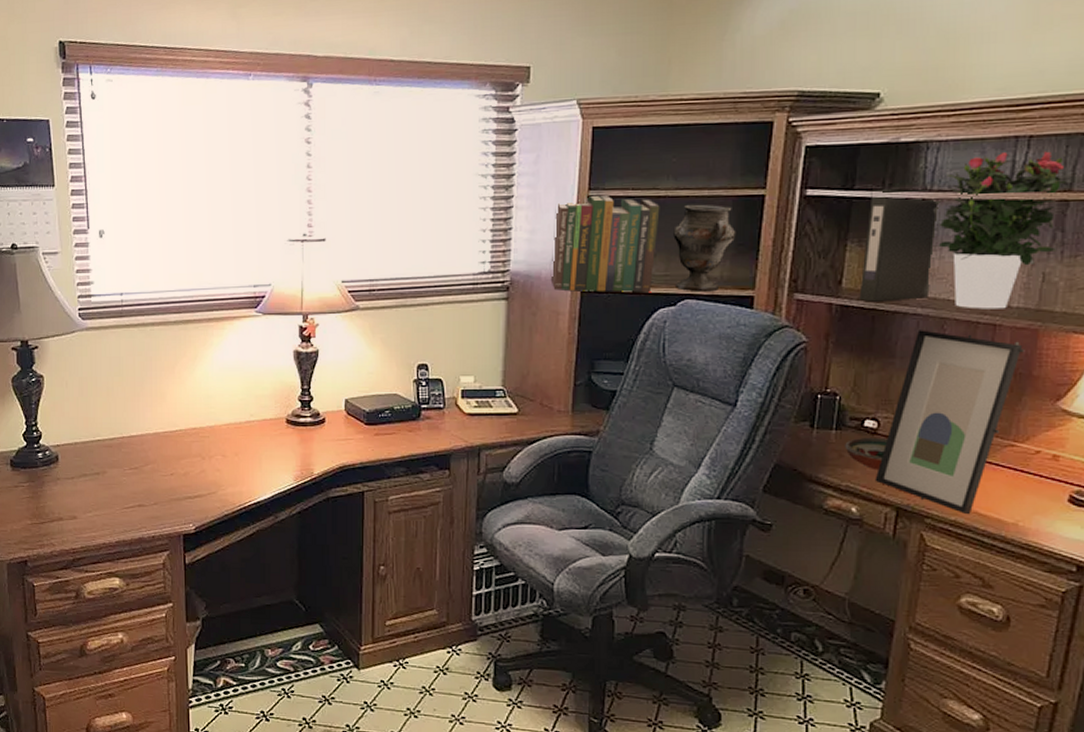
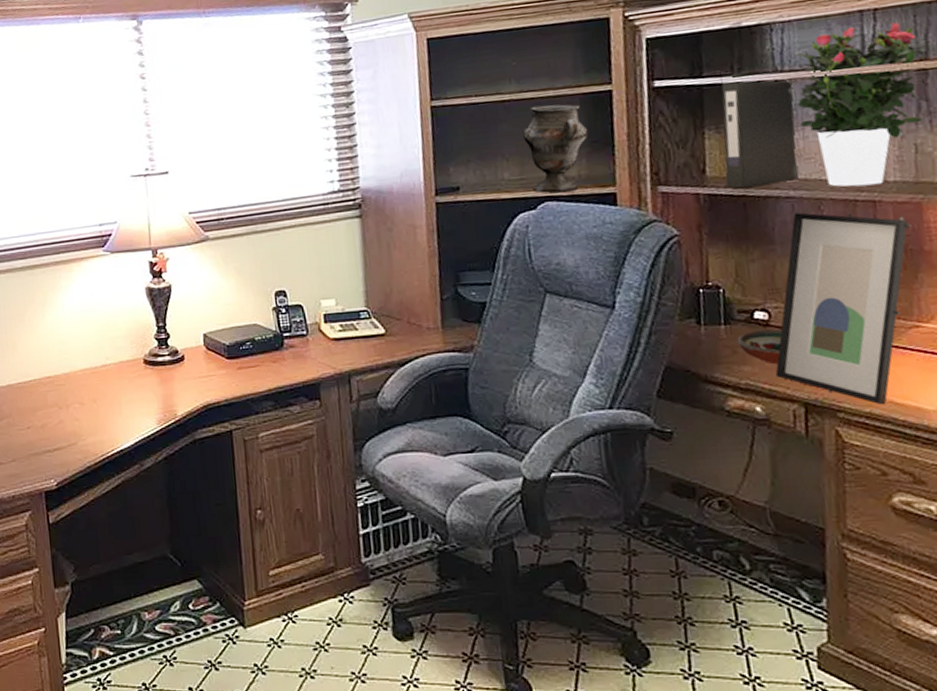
books: present [550,193,660,293] -> none [399,103,509,204]

